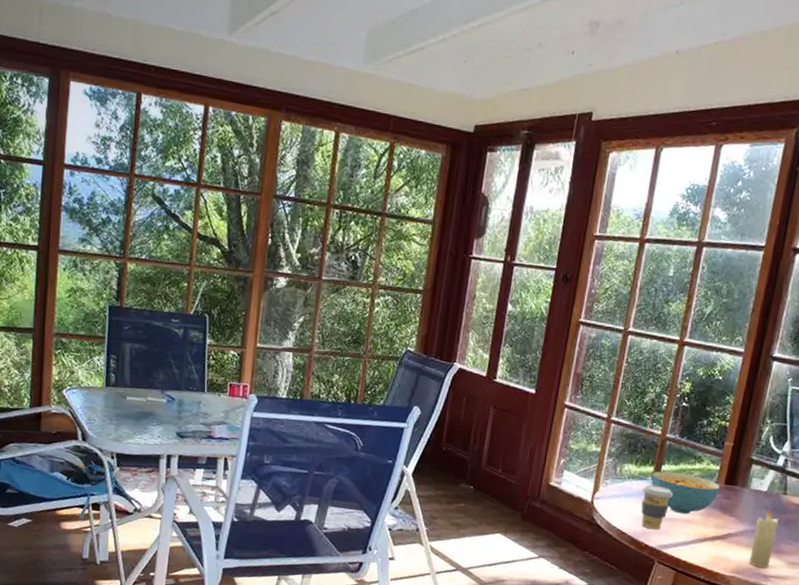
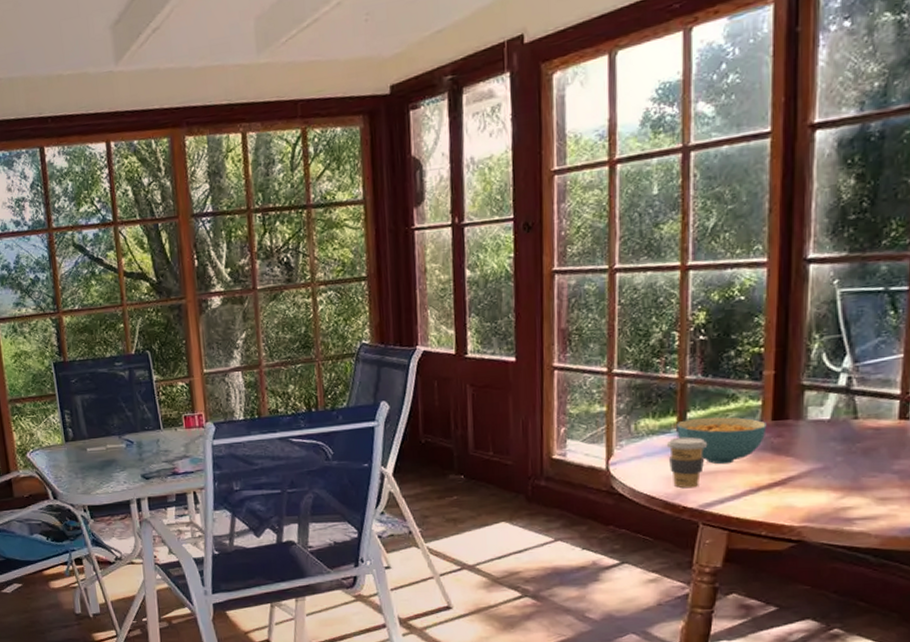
candle: present [749,509,779,569] -> none [822,439,854,511]

